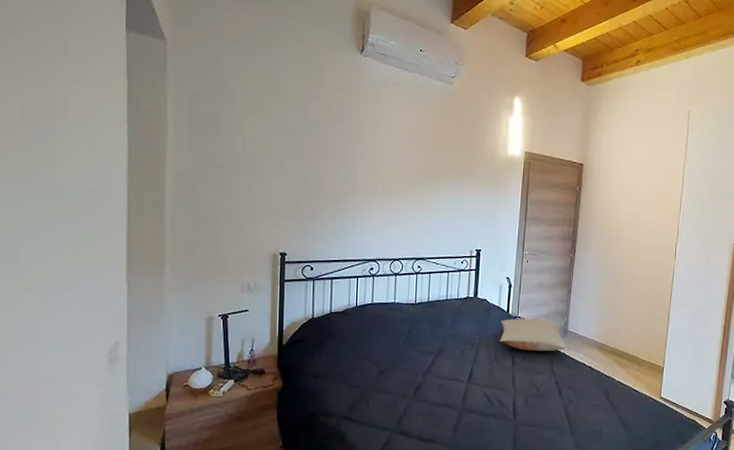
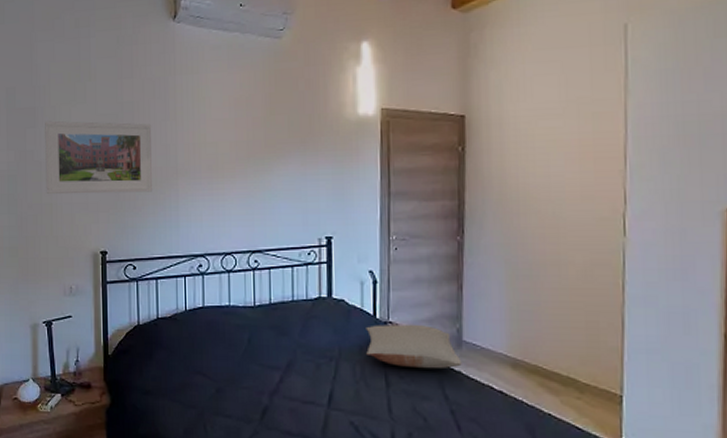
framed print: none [228,129,335,203] -> present [45,120,153,194]

